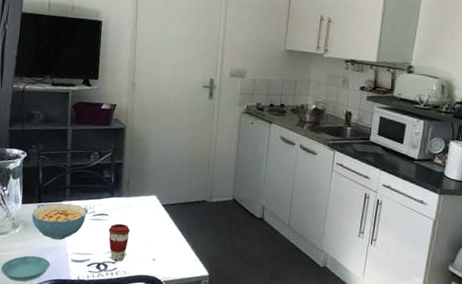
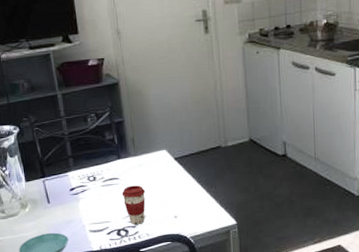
cereal bowl: present [32,203,87,240] -> none [38,173,96,213]

